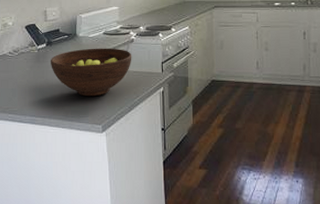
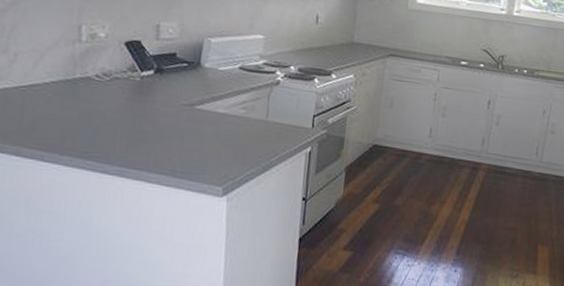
fruit bowl: present [51,48,132,97] -> none [158,84,276,149]

